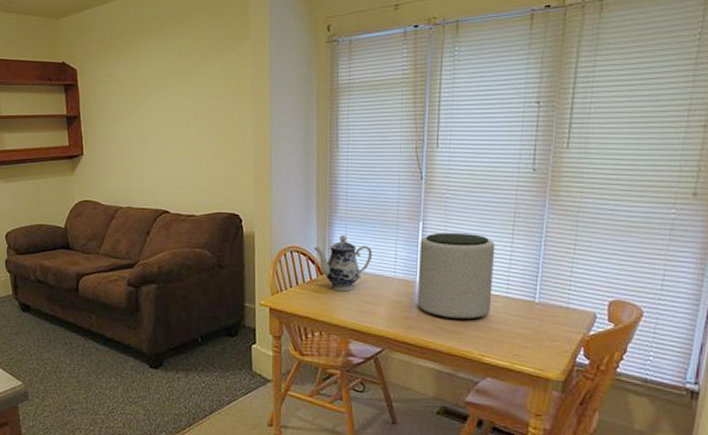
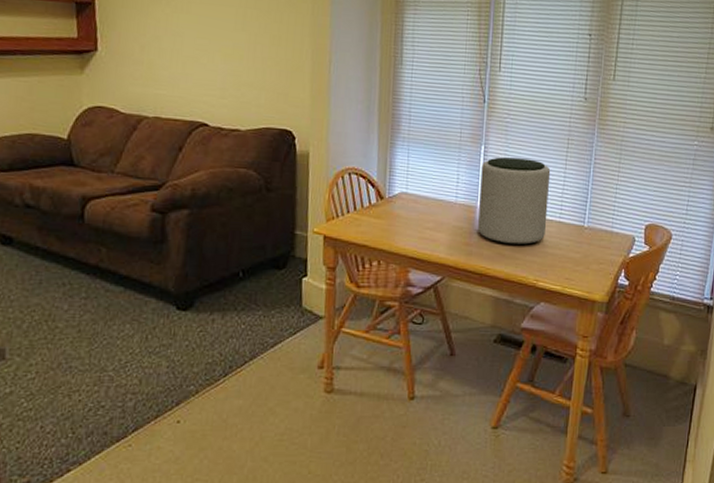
teapot: present [313,235,372,292] -> none [374,157,434,217]

